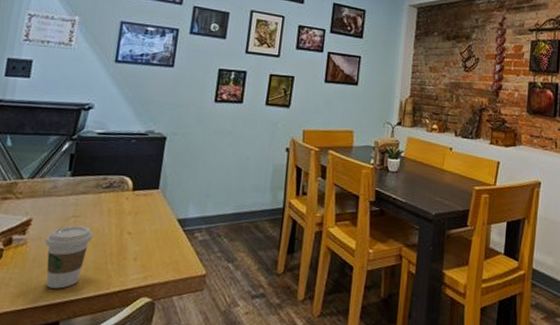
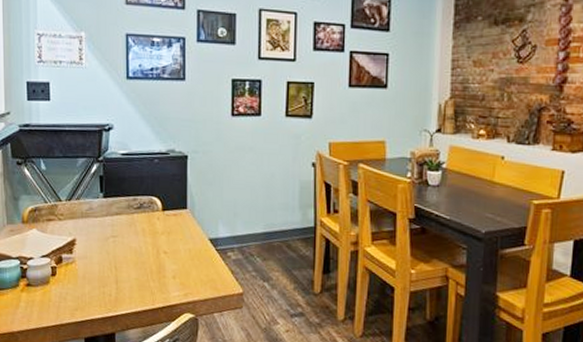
coffee cup: present [45,225,93,289] -> none [91,244,132,304]

